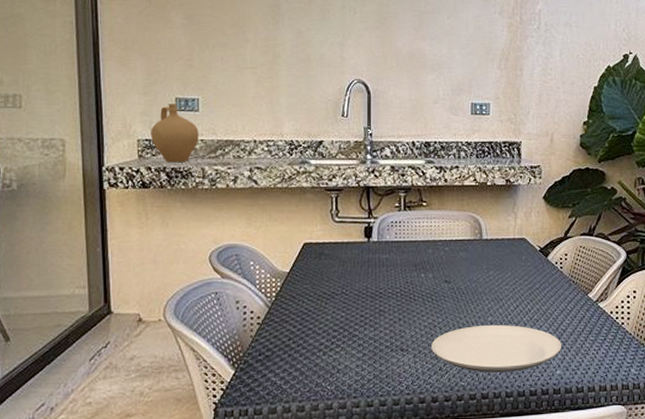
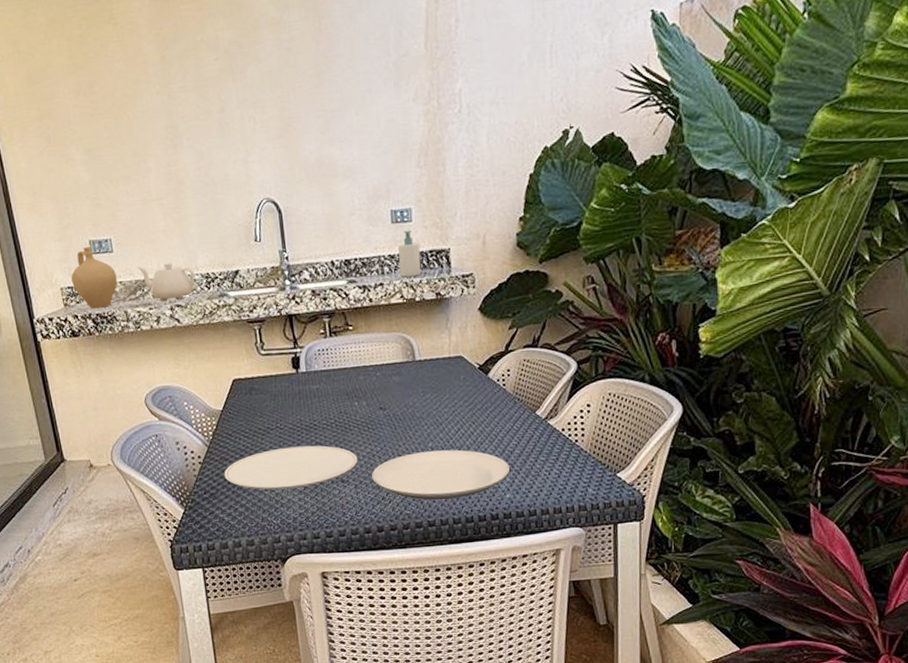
teapot: none [221,127,281,163] -> present [136,263,199,302]
plate: none [282,312,419,355] -> present [224,445,358,490]
soap bottle: none [474,122,495,163] -> present [398,230,422,278]

